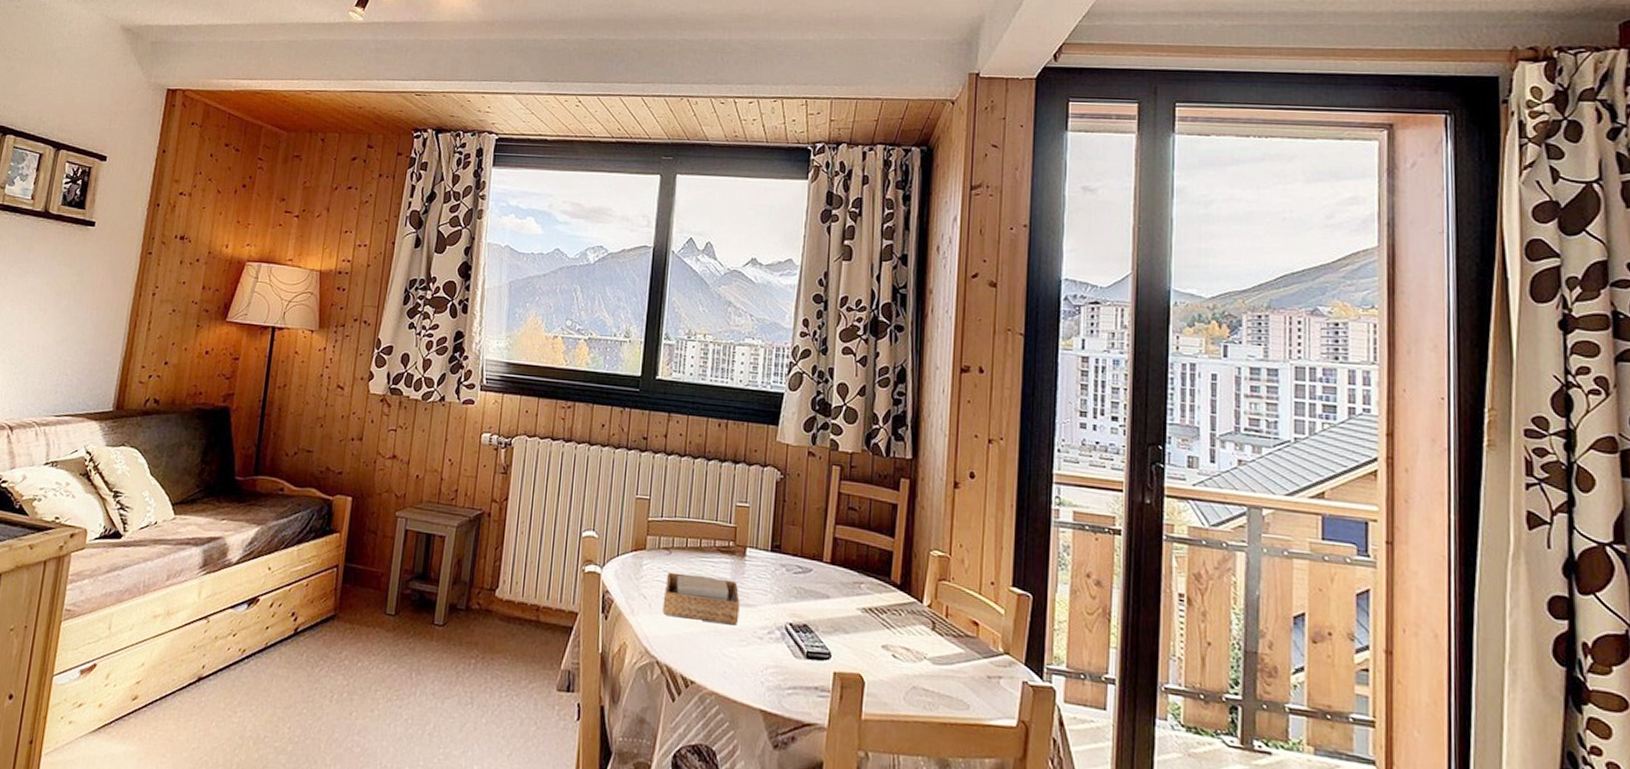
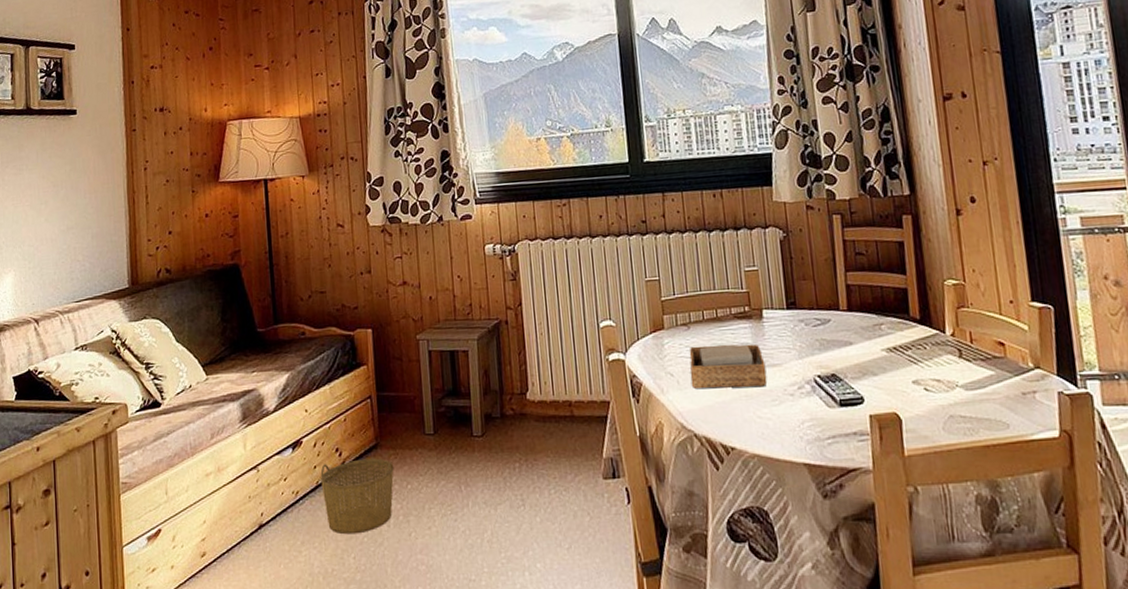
basket: none [269,626,348,704] -> present [320,458,394,535]

